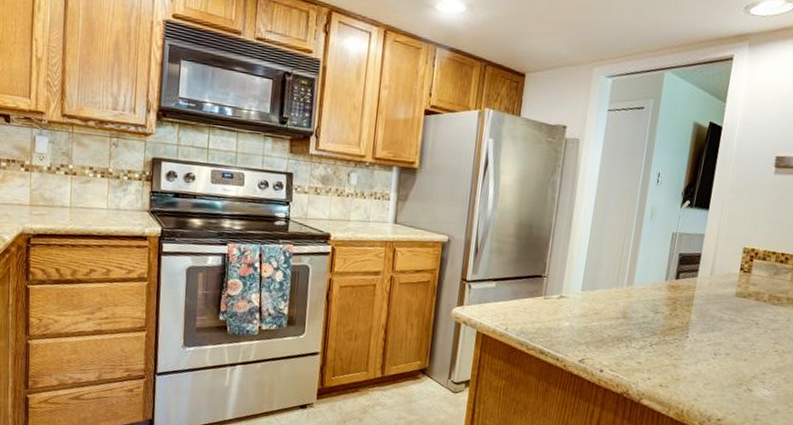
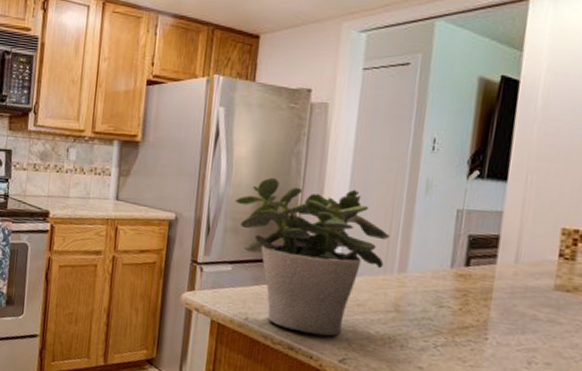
potted plant: none [500,204,623,341] -> present [235,177,391,336]

